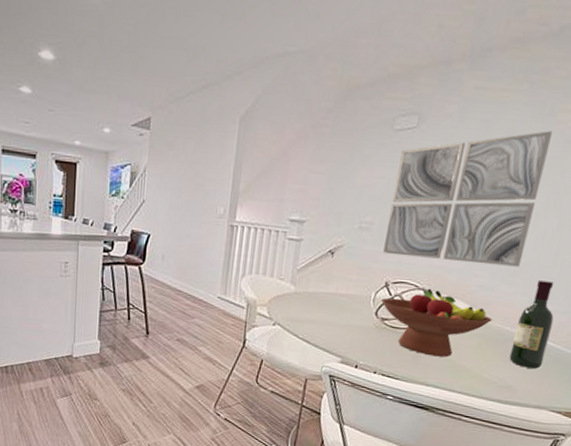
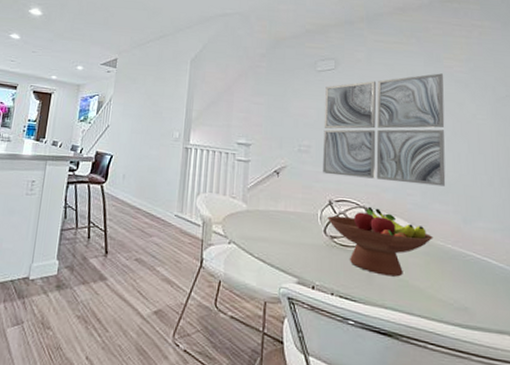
wine bottle: present [509,280,555,369] -> none [456,199,491,289]

